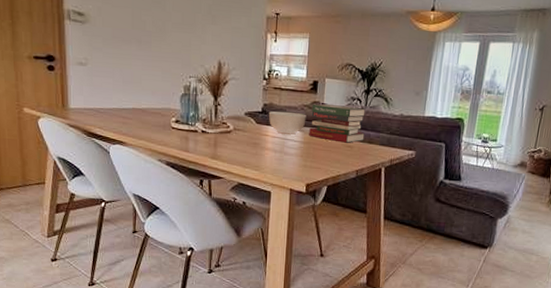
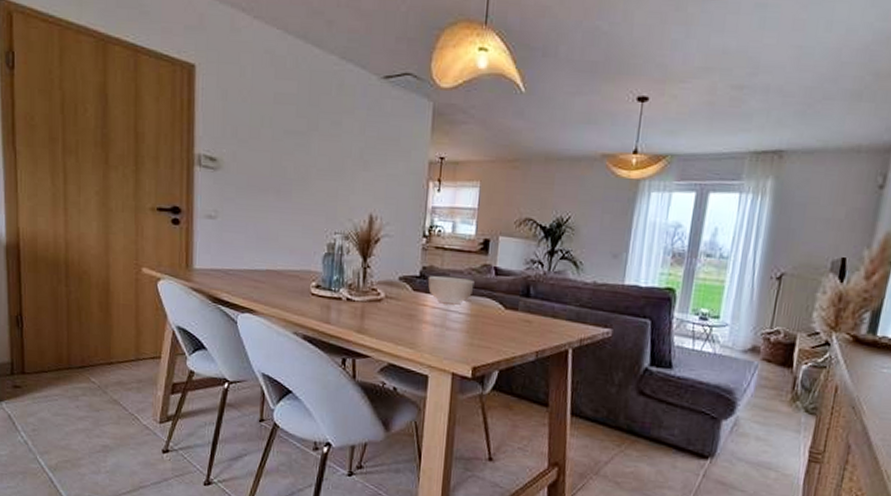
books: present [309,104,366,143] -> none [477,267,549,317]

